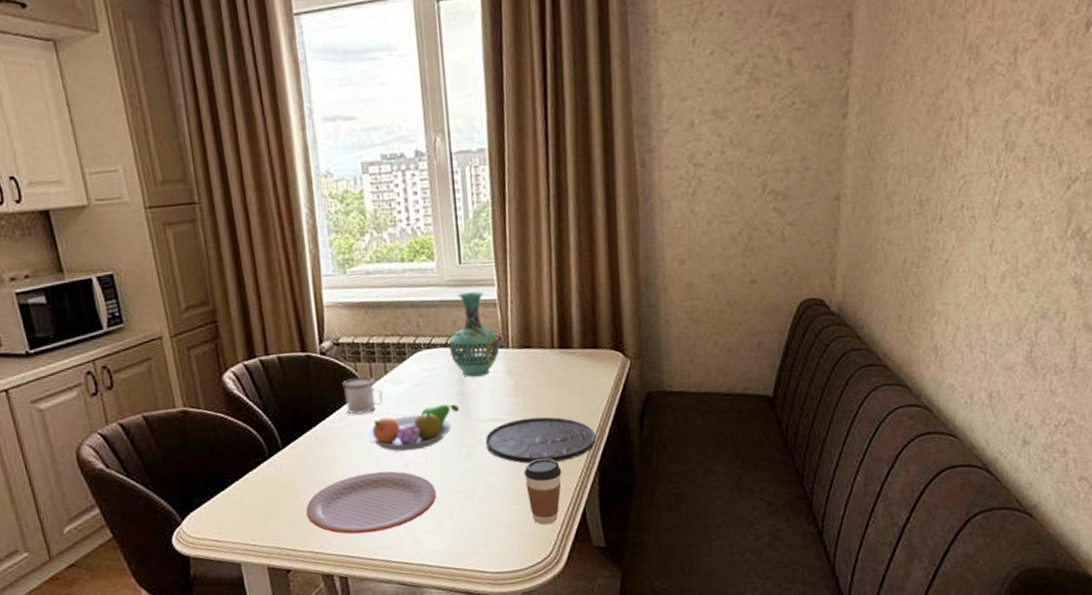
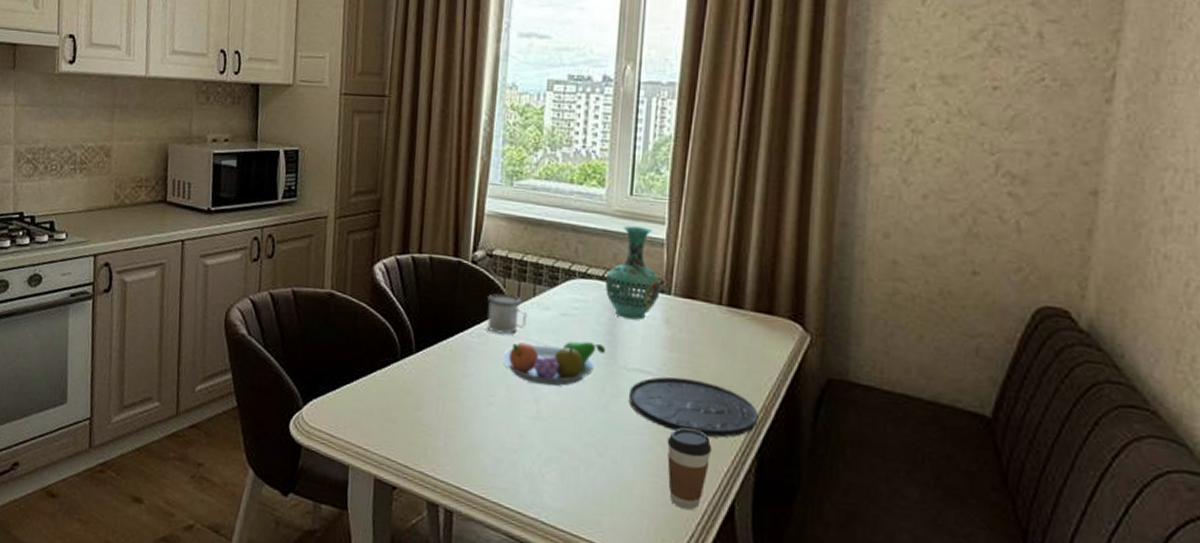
plate: present [306,471,437,535] -> none [425,399,565,469]

